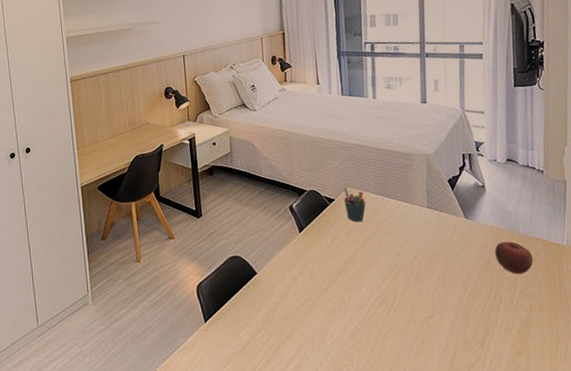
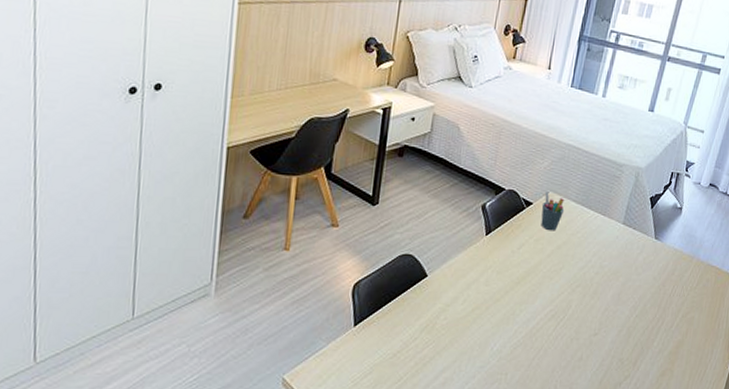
apple: present [495,241,534,275] -> none [671,266,703,299]

